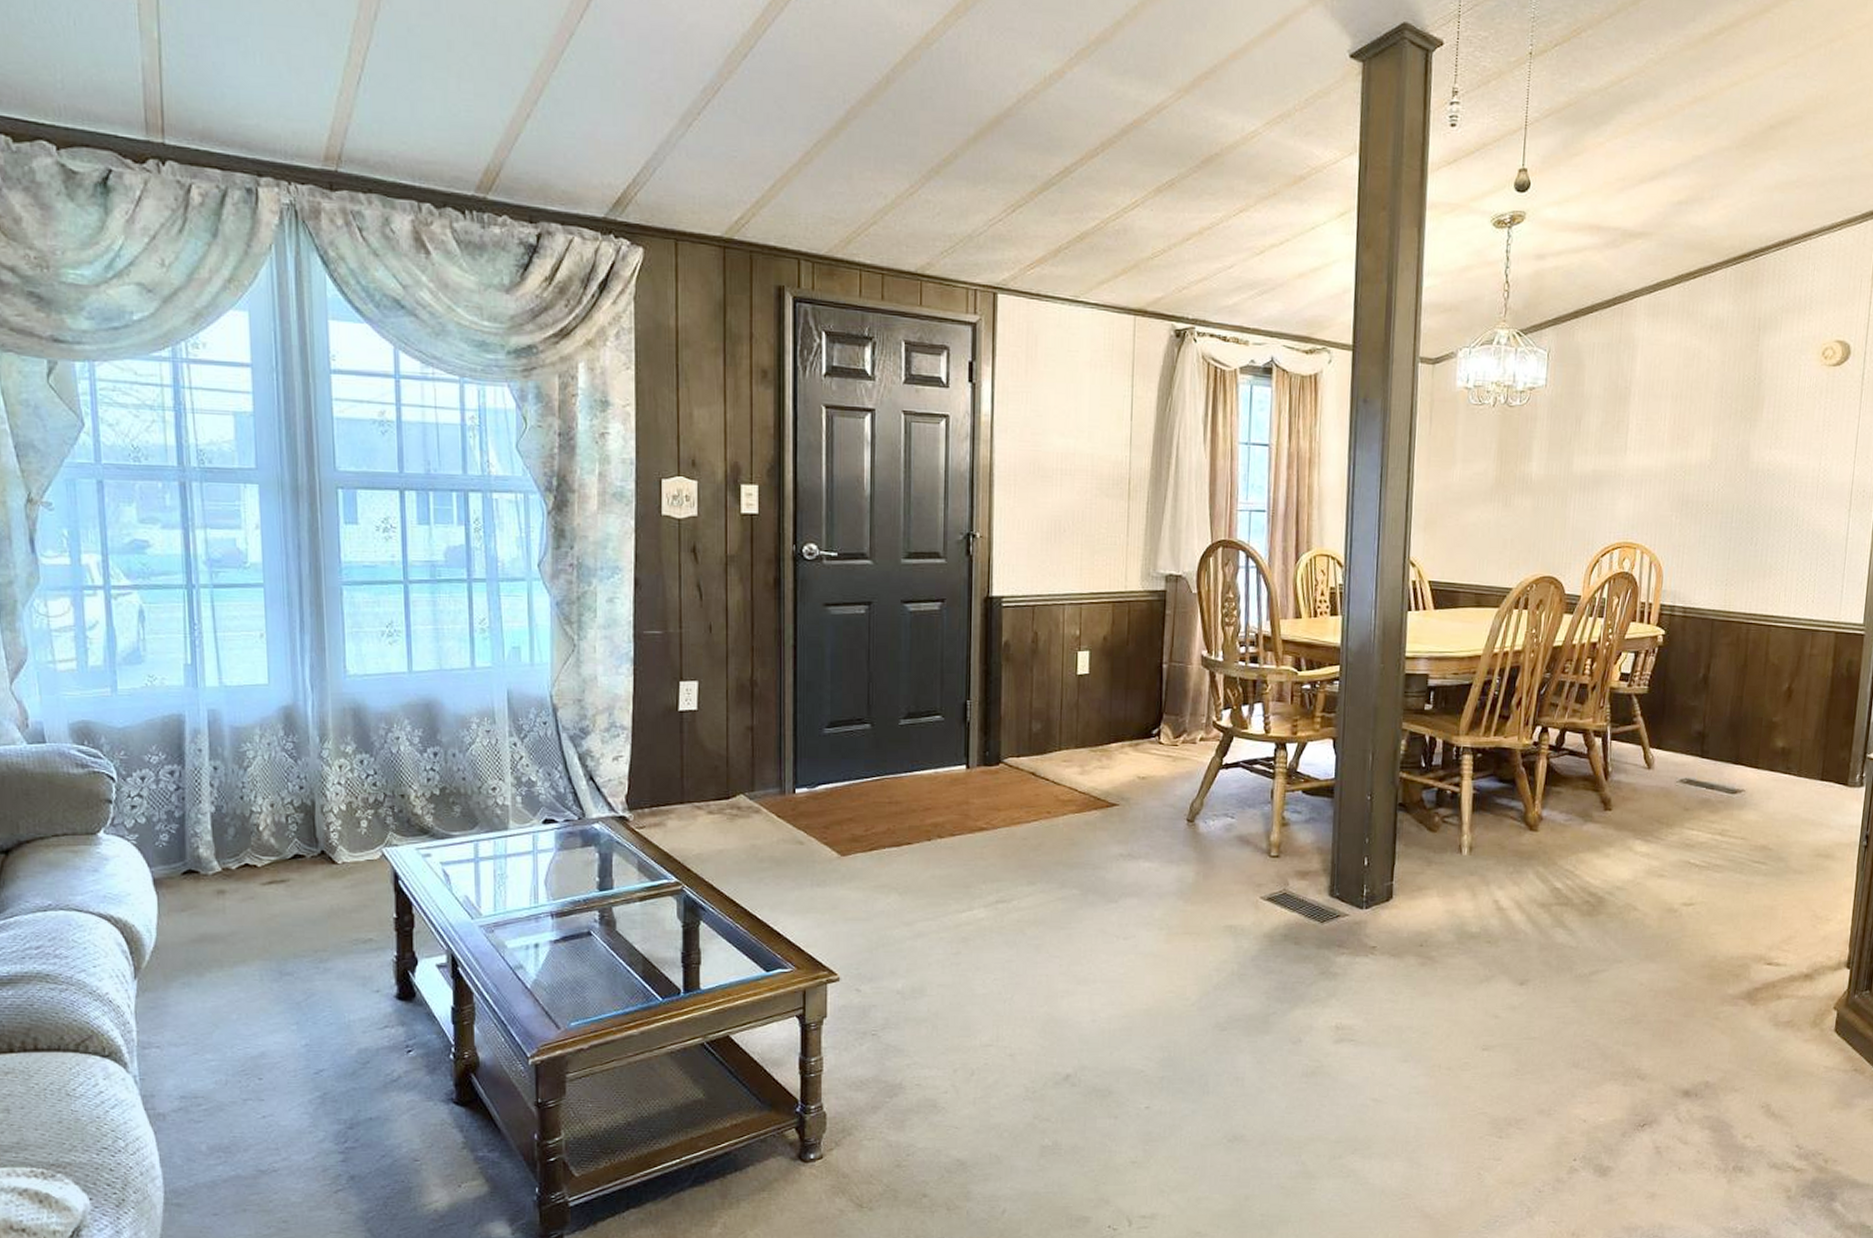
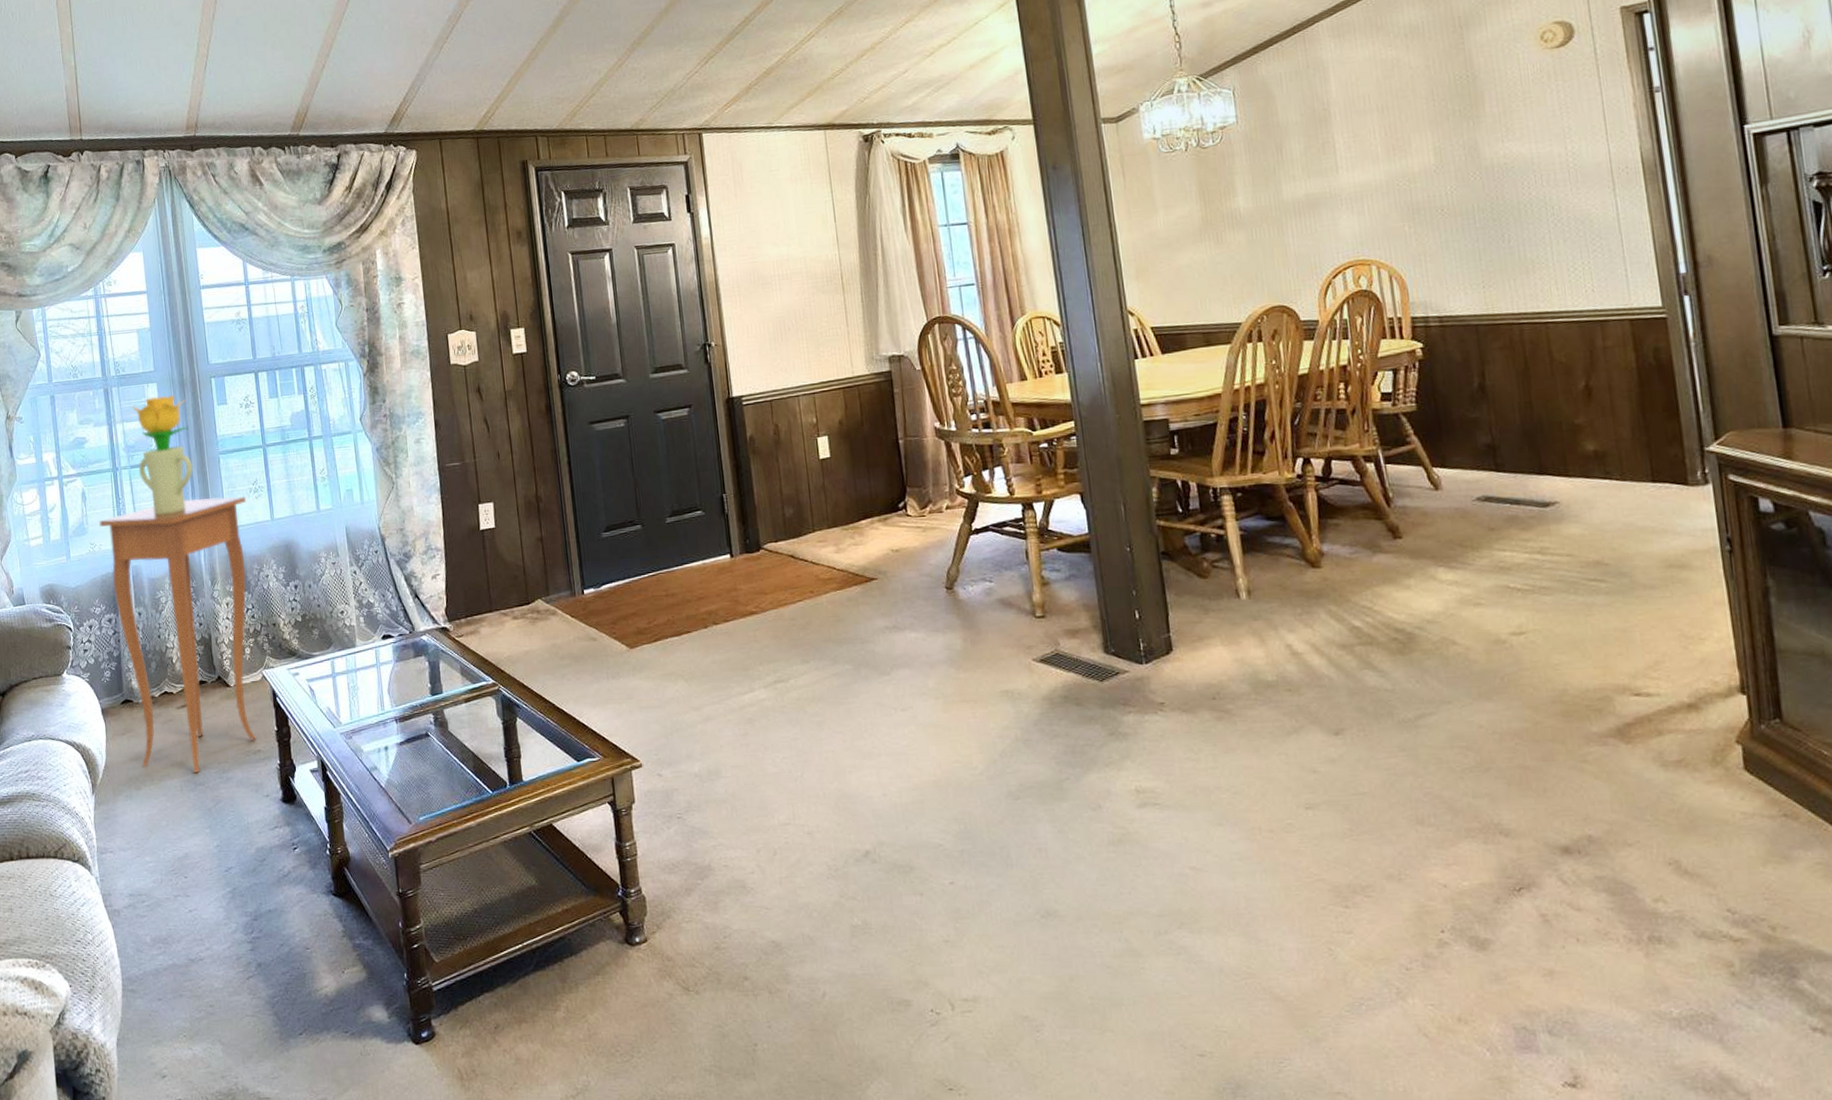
side table: none [161,635,376,962] -> present [98,495,256,774]
potted flower: none [220,501,305,652] -> present [132,394,193,516]

